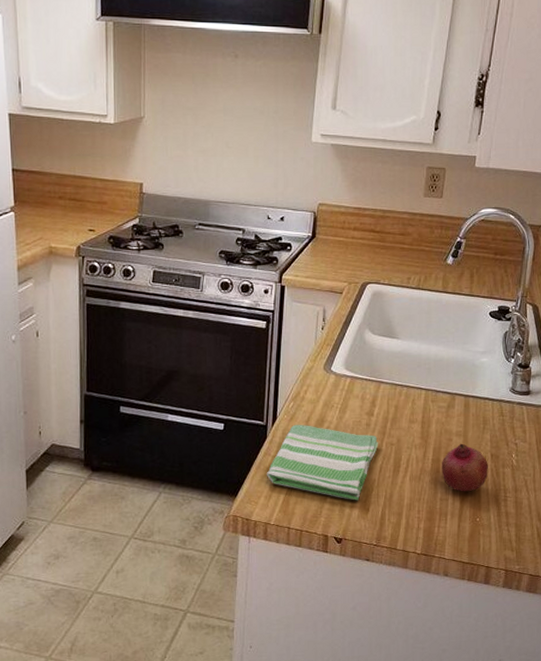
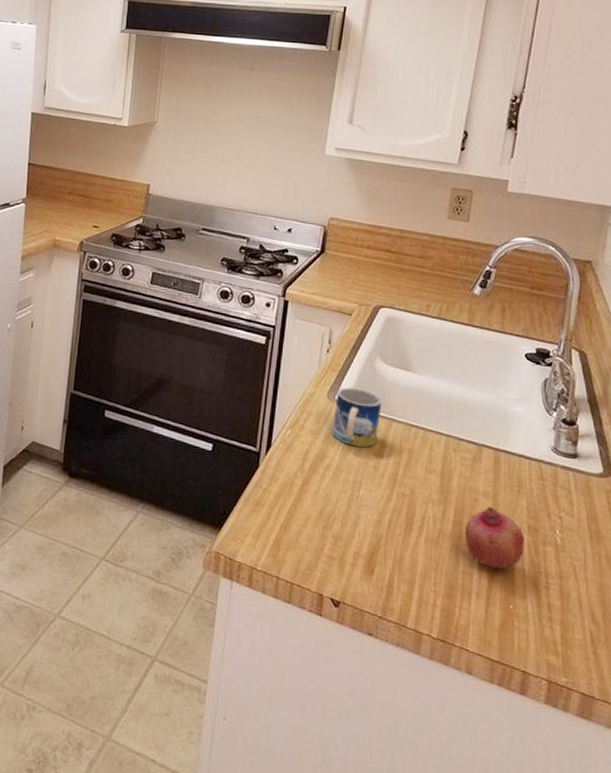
dish towel: present [266,424,379,501] -> none [255,455,388,558]
mug: none [329,358,371,409] -> present [331,387,382,448]

